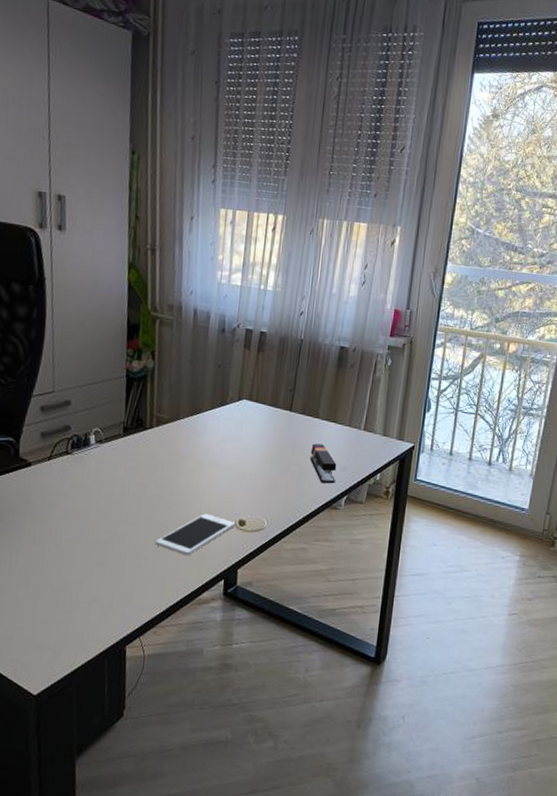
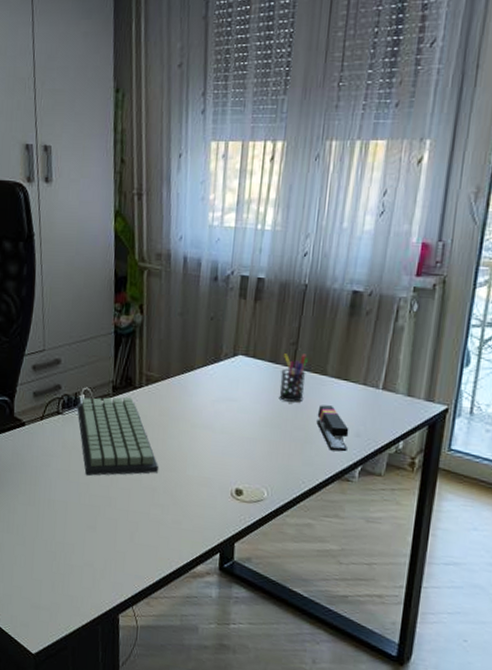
keyboard: none [87,437,168,514] -> present [77,396,159,476]
cell phone: present [155,513,236,556] -> none [146,480,232,525]
pen holder: none [278,399,304,442] -> present [279,353,309,402]

